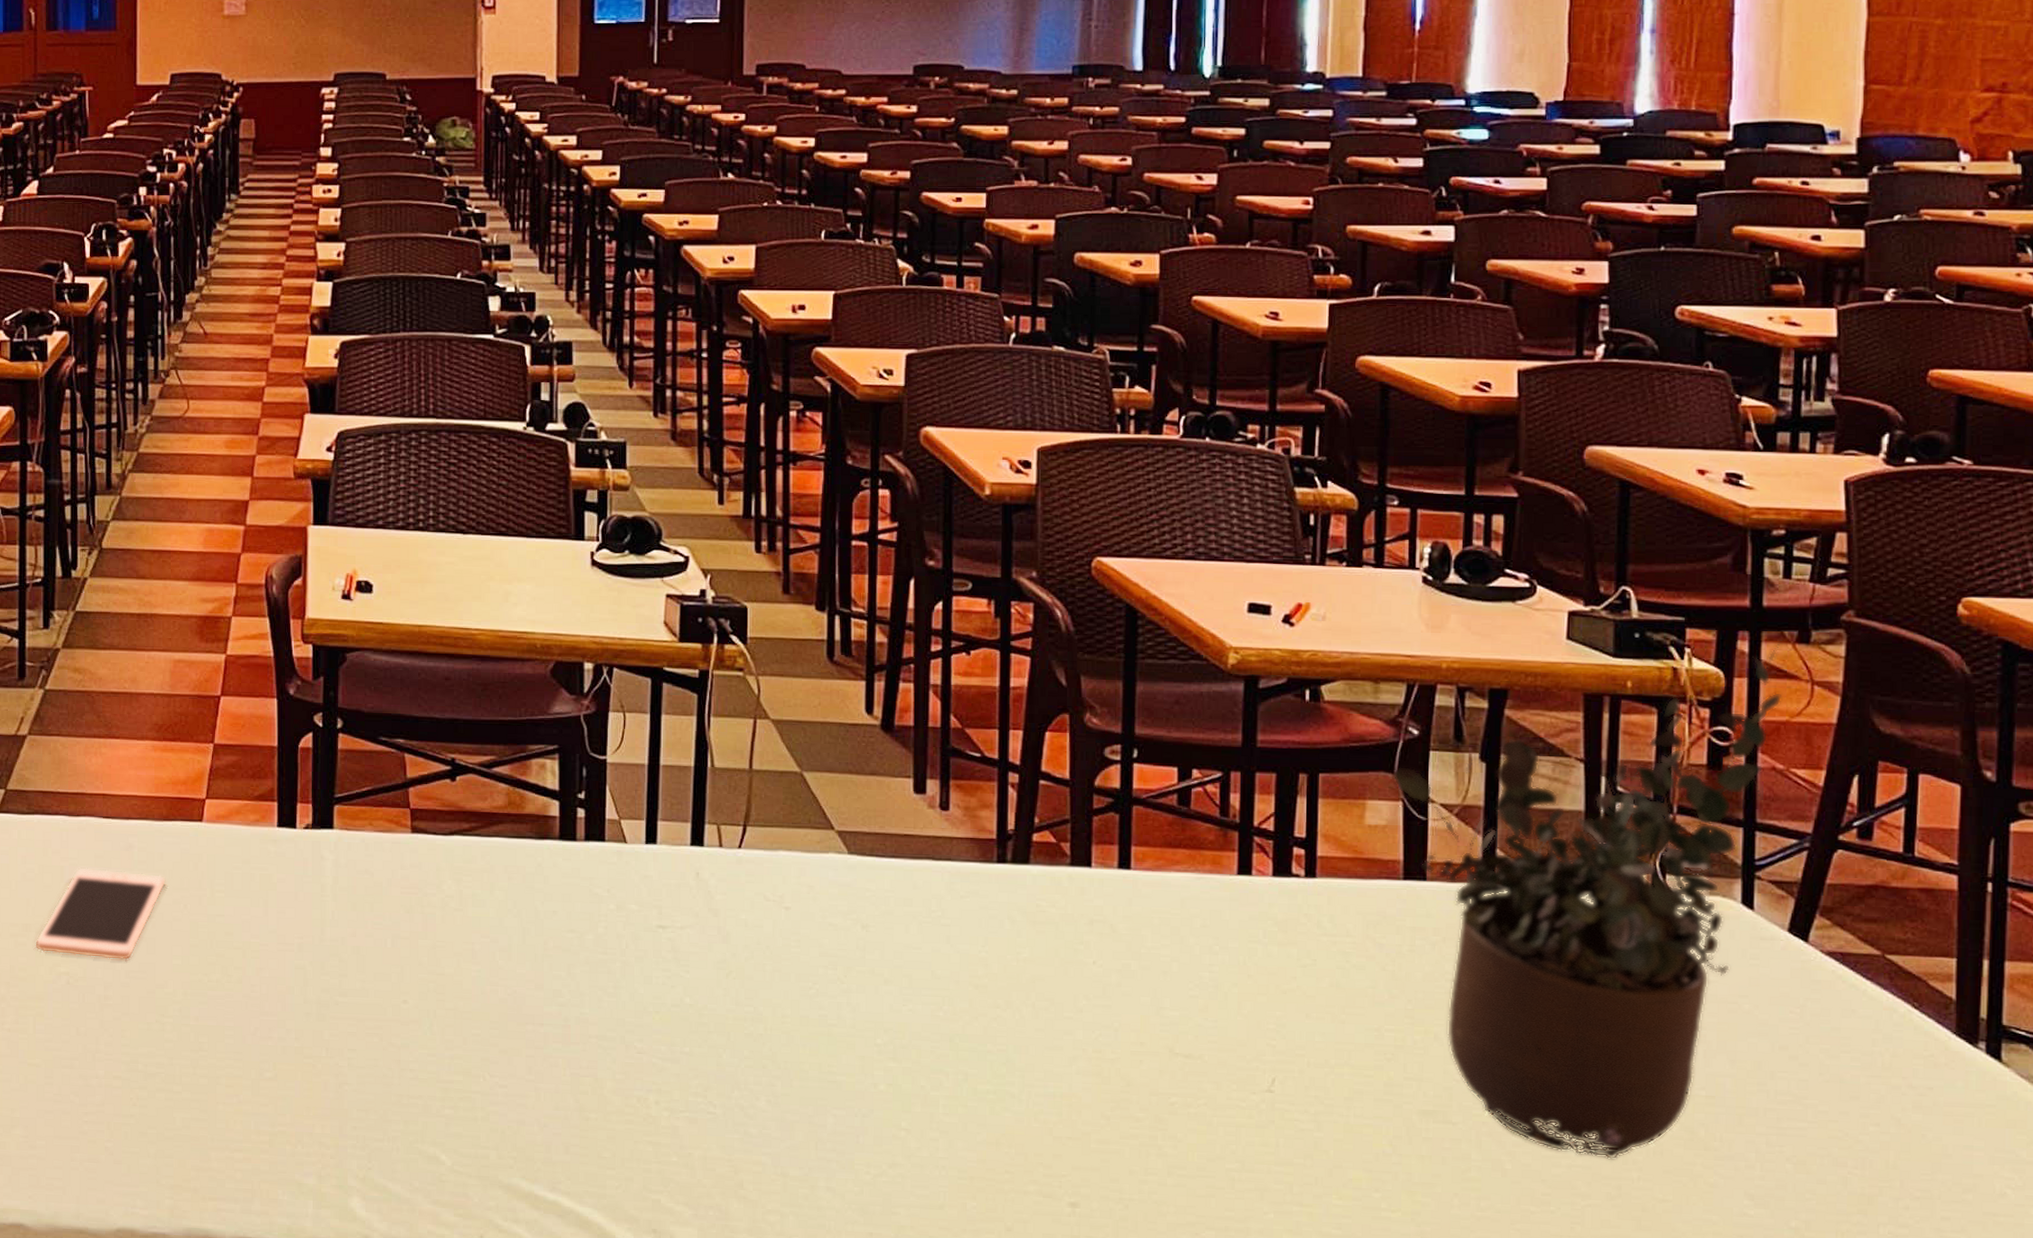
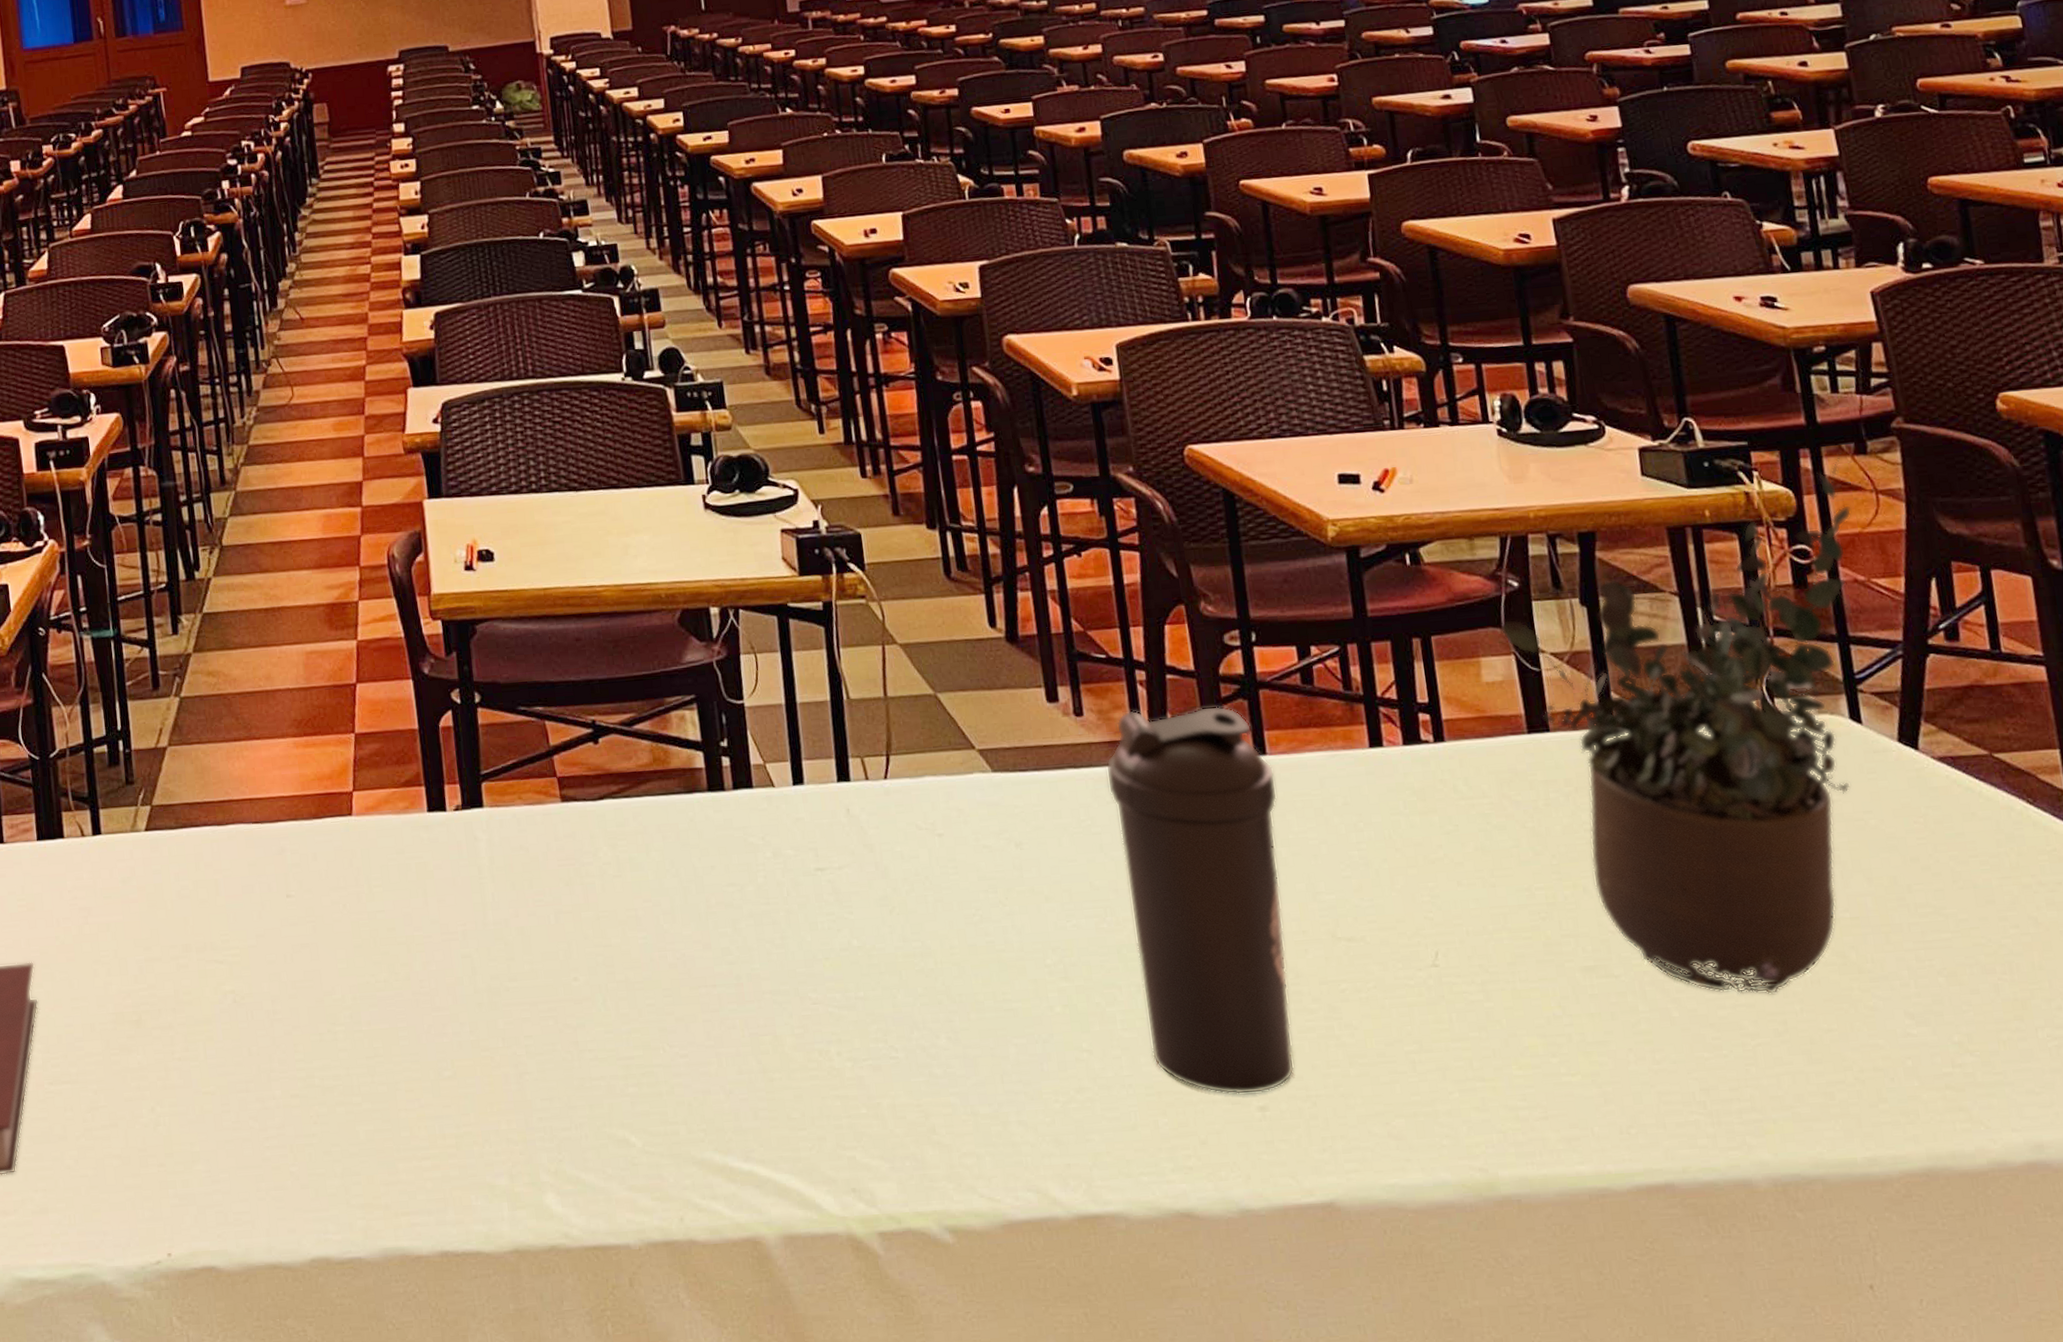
cell phone: present [35,866,167,961] -> none [197,875,323,972]
water bottle: none [964,811,1136,1191] -> present [1106,706,1295,1095]

